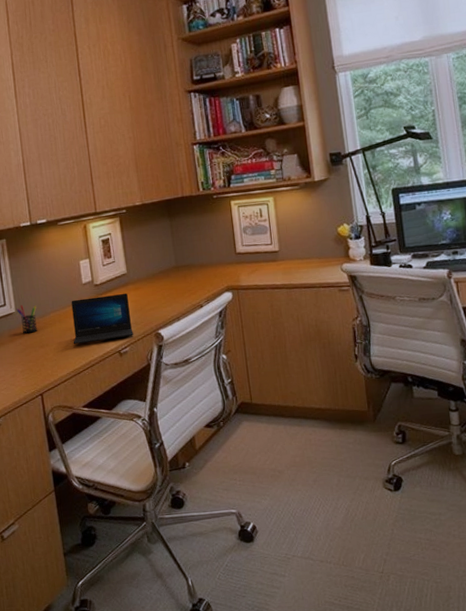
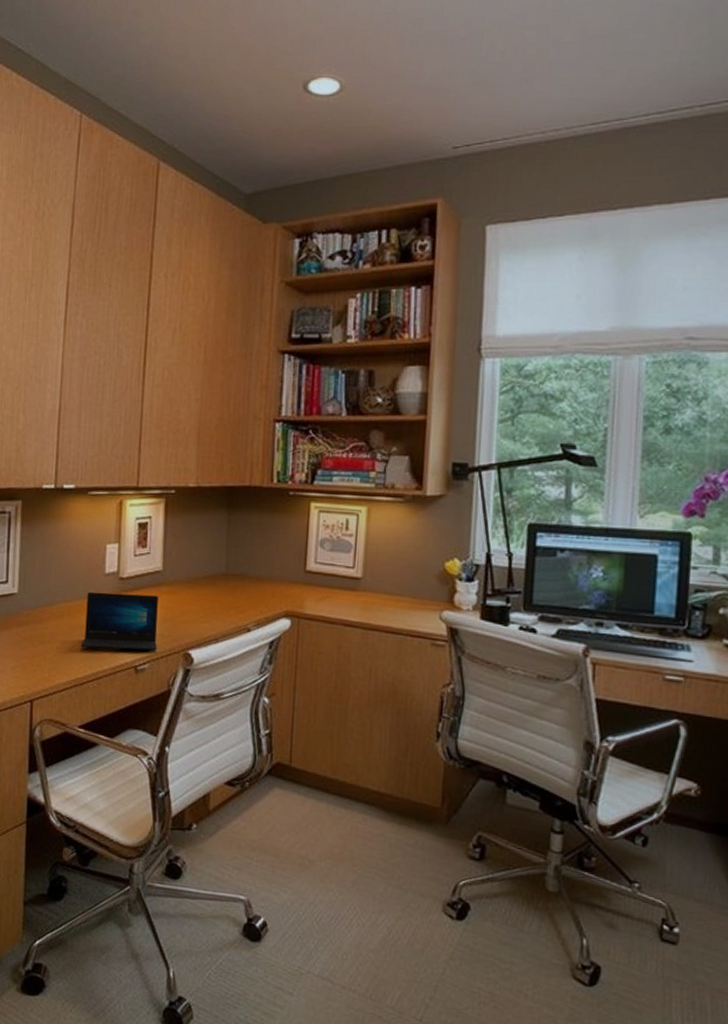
pen holder: present [16,305,37,334] -> none [19,585,44,623]

